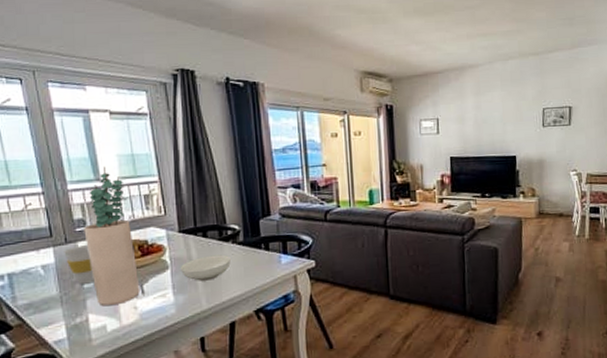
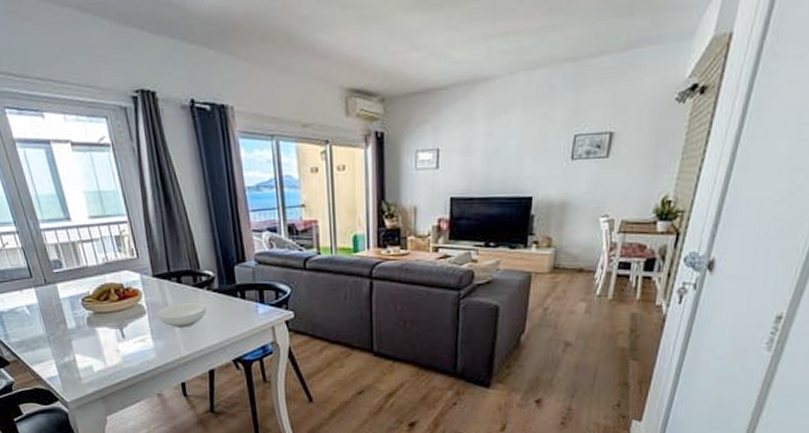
cup: present [64,244,94,284] -> none [45,286,77,325]
vase: present [84,166,140,307] -> none [60,204,121,348]

